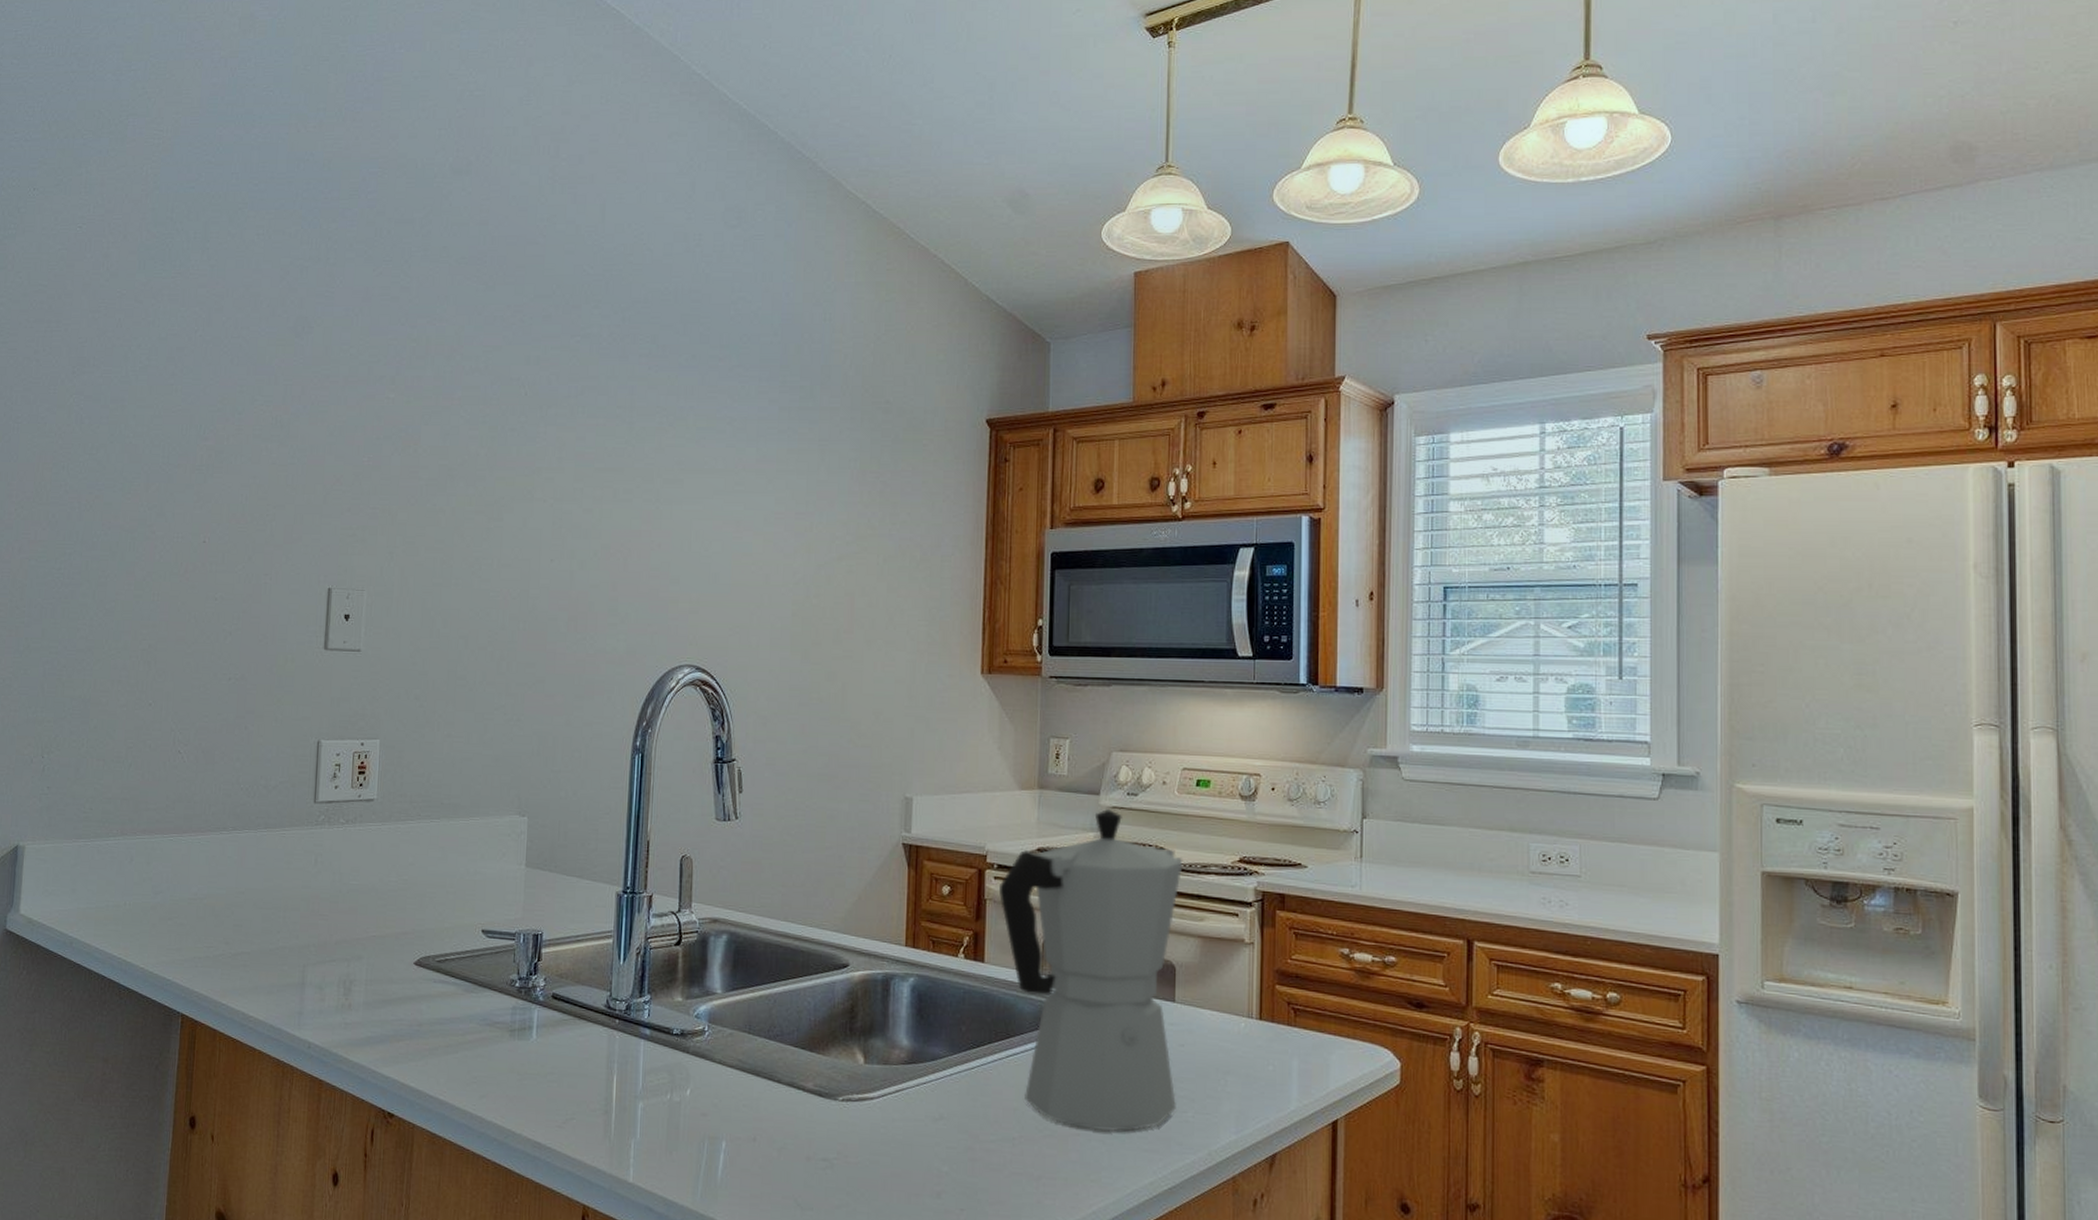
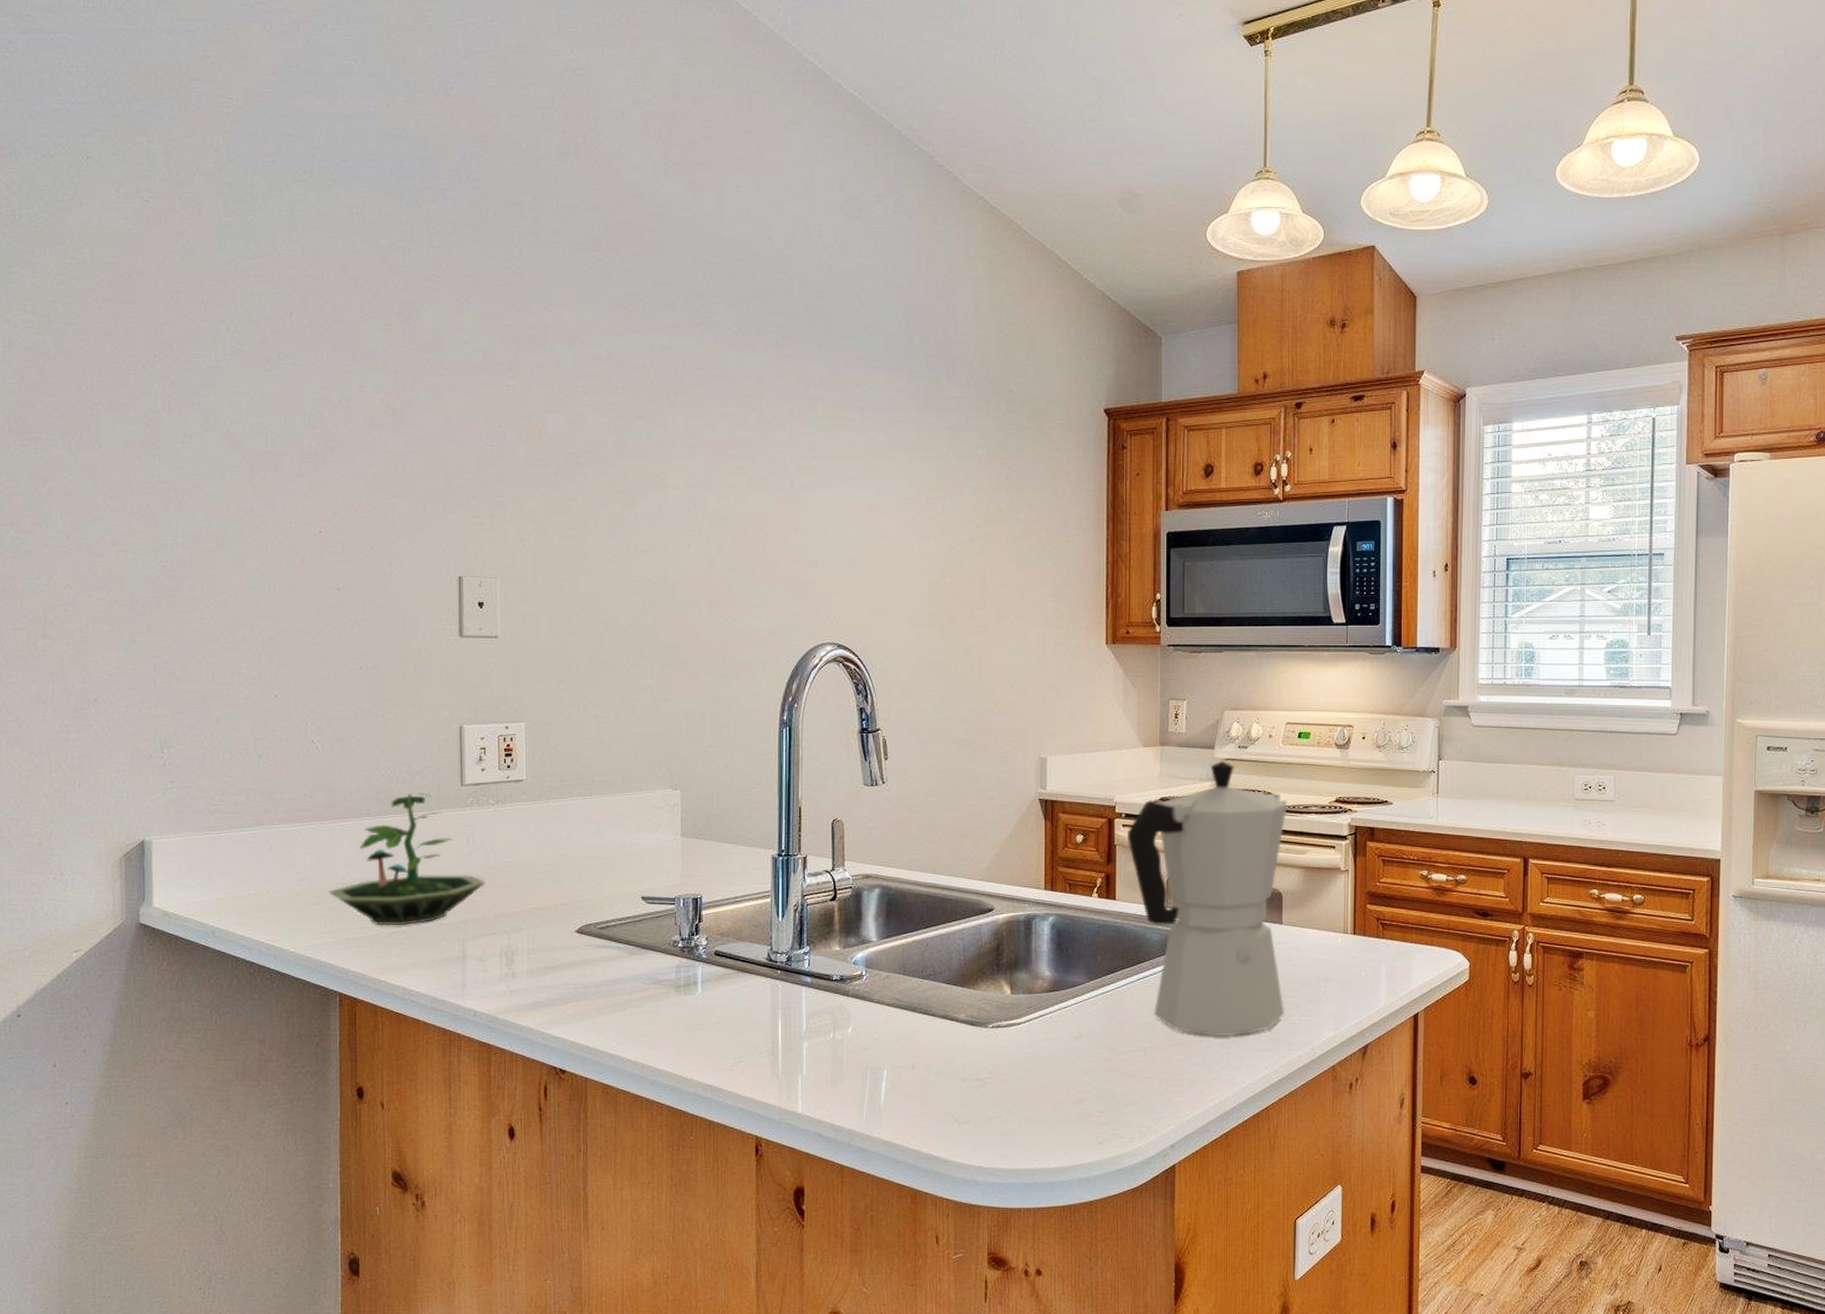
terrarium: none [180,808,330,947] -> present [328,793,486,926]

